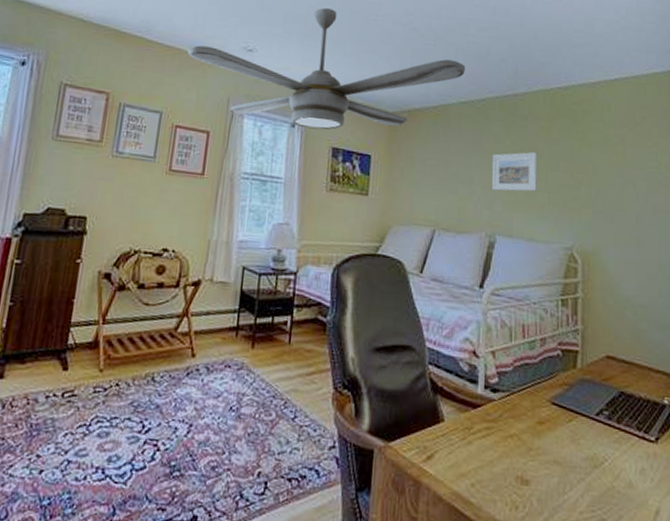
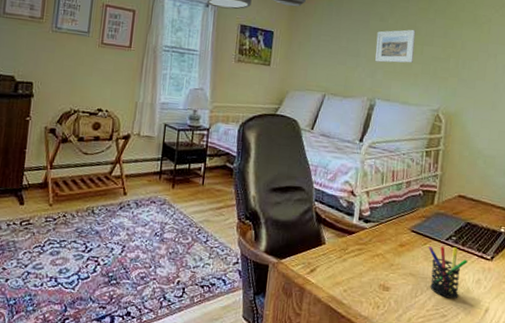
pen holder: none [575,423,626,496] -> present [428,246,468,299]

